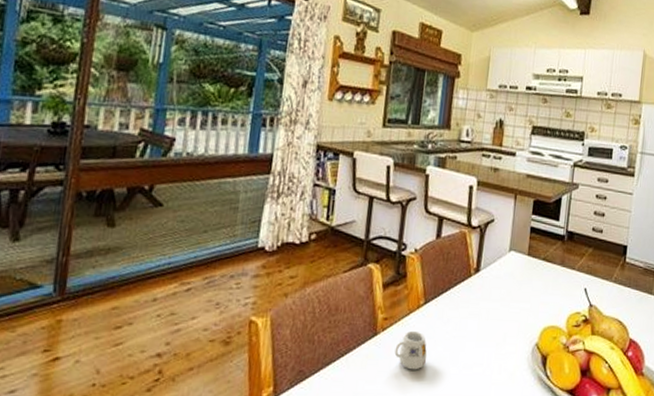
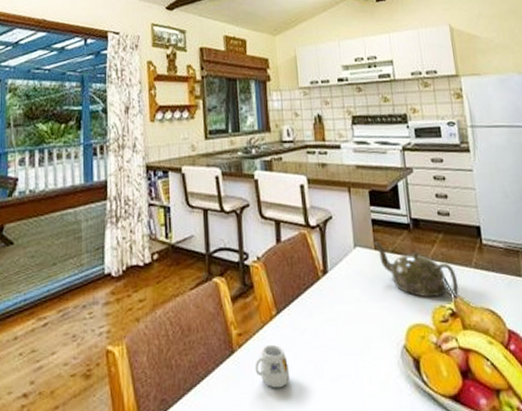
teapot: none [528,248,597,306] -> present [374,241,459,298]

